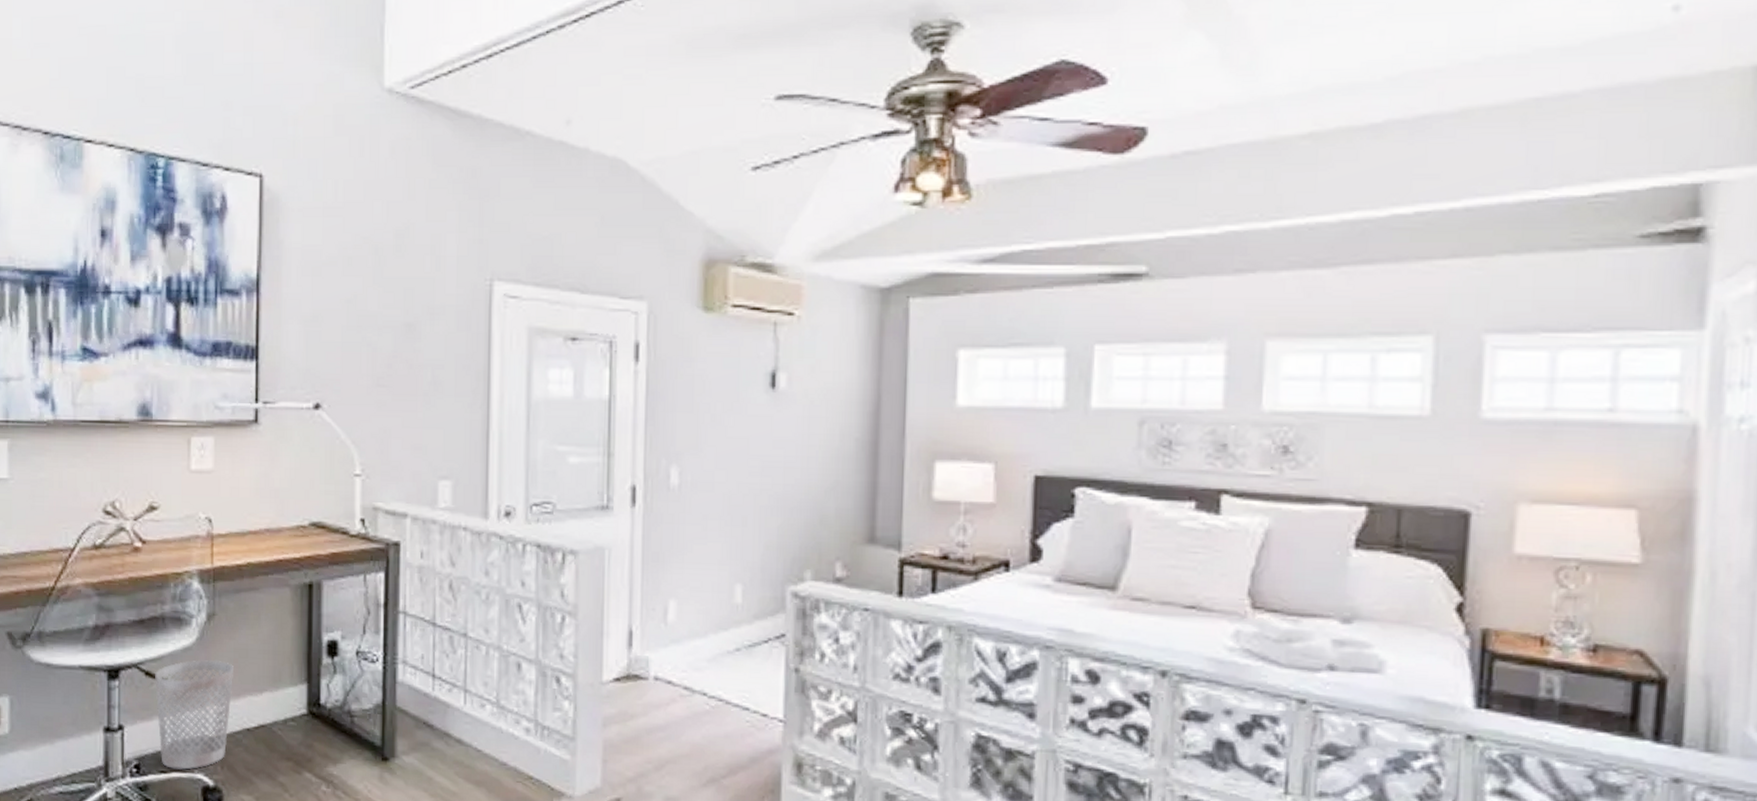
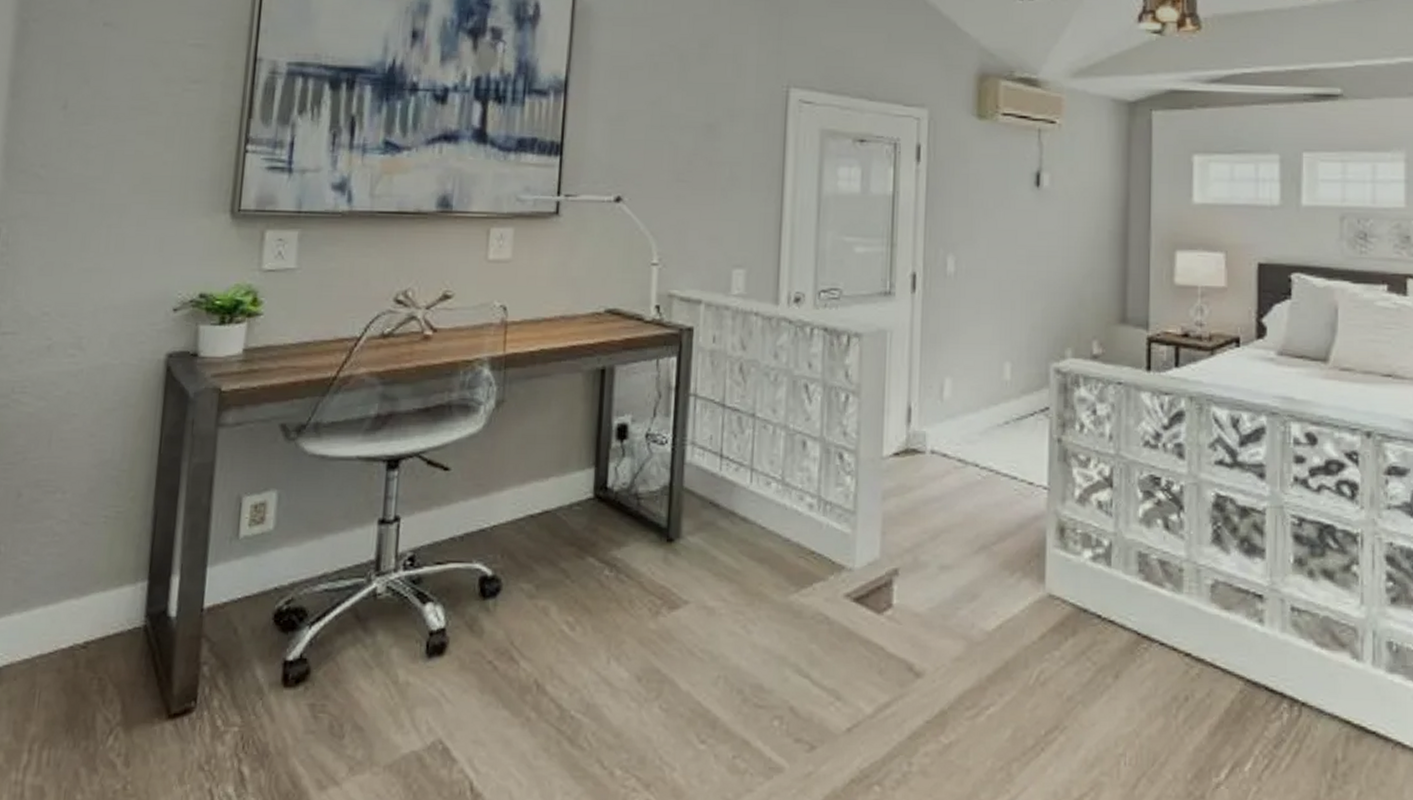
wastebasket: present [154,659,235,770] -> none [436,446,521,560]

